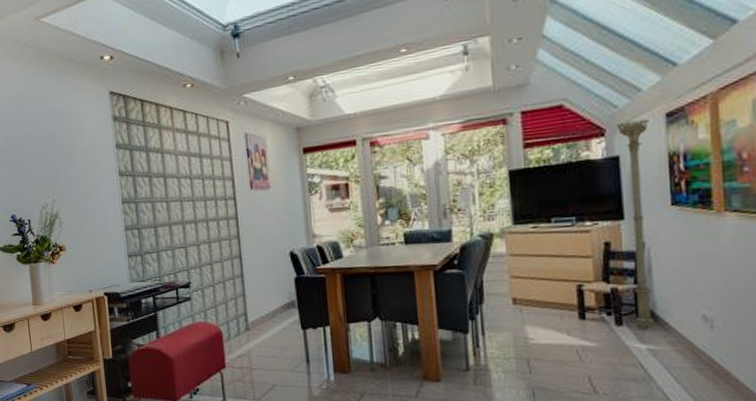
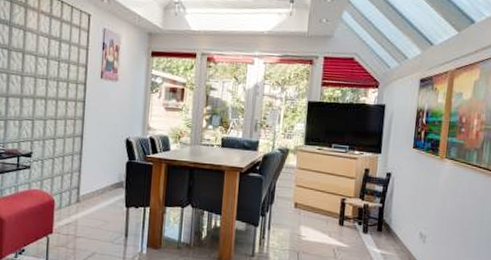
floor lamp: present [617,119,655,330] -> none [375,80,409,239]

